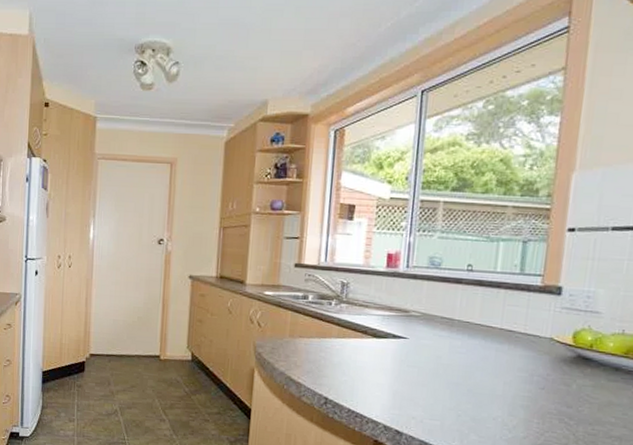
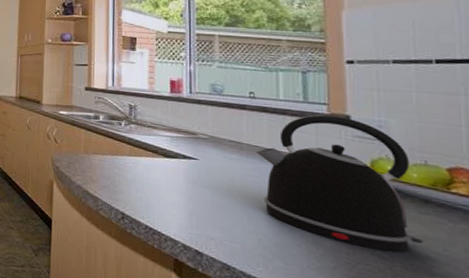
kettle: none [465,286,609,419] -> present [255,114,423,253]

